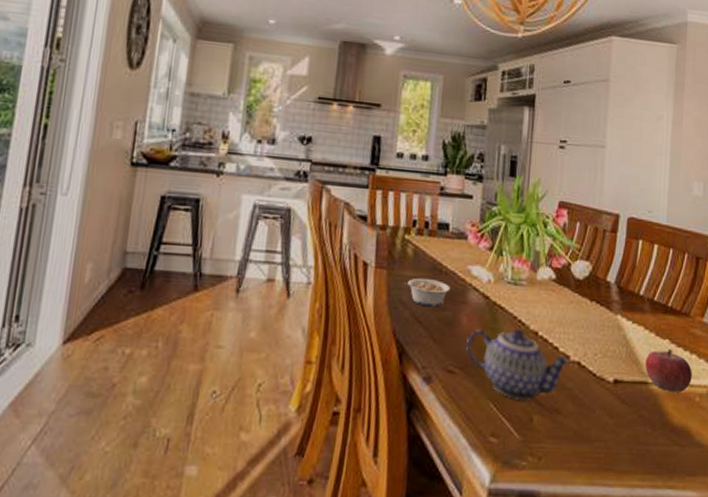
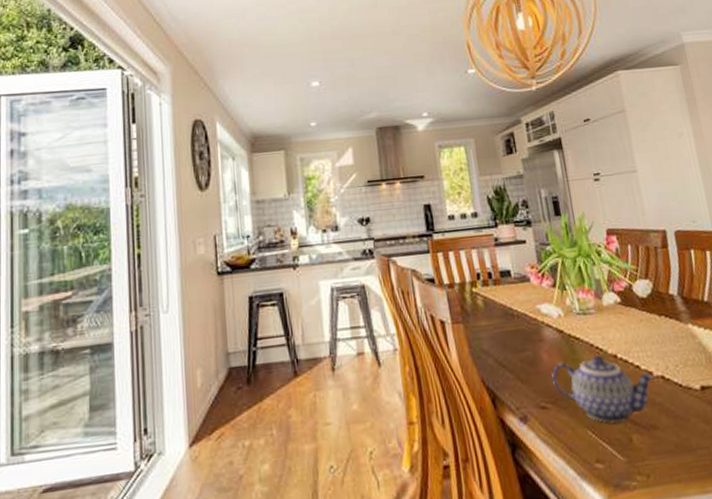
legume: present [403,277,450,307] -> none [481,324,525,351]

